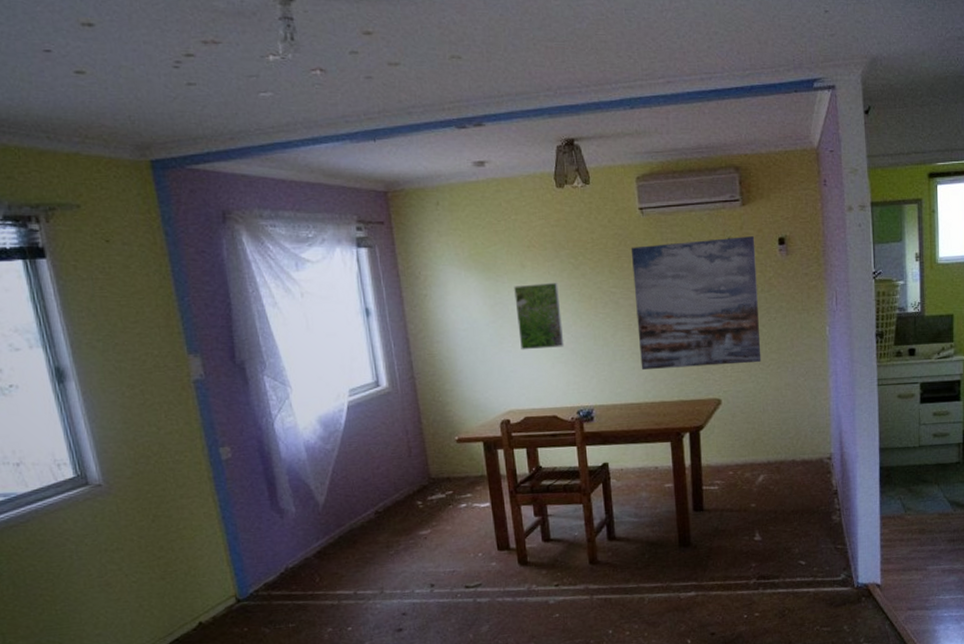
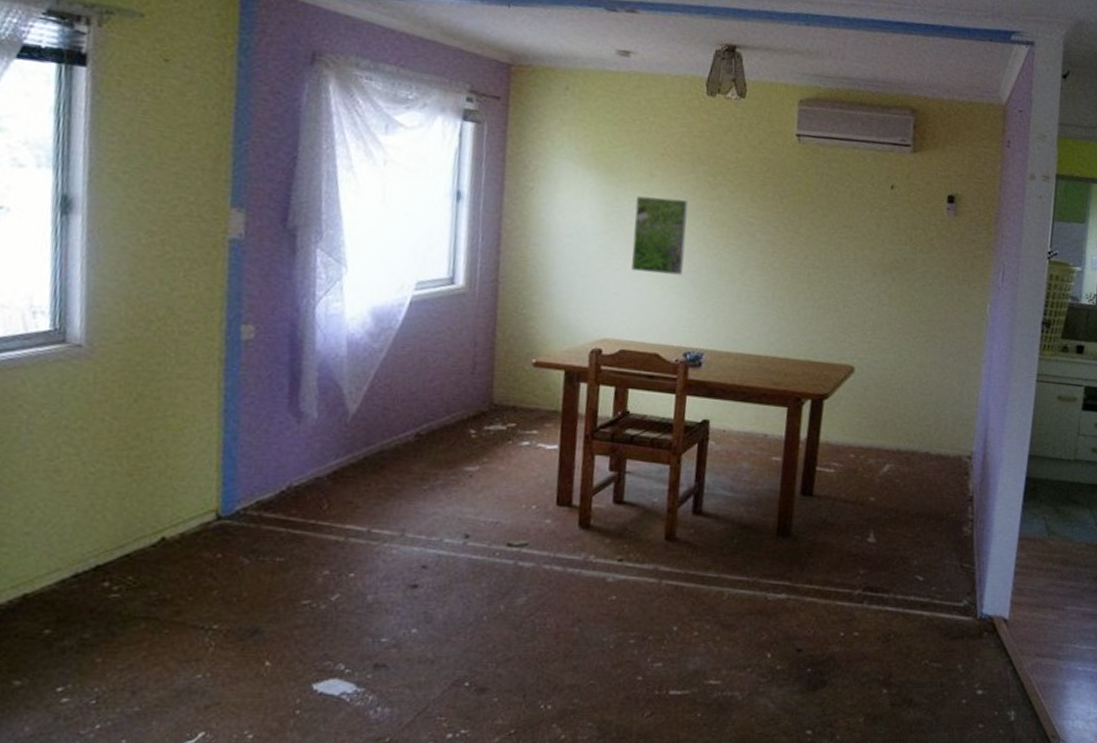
wall art: present [630,236,762,370] -> none [767,176,922,331]

